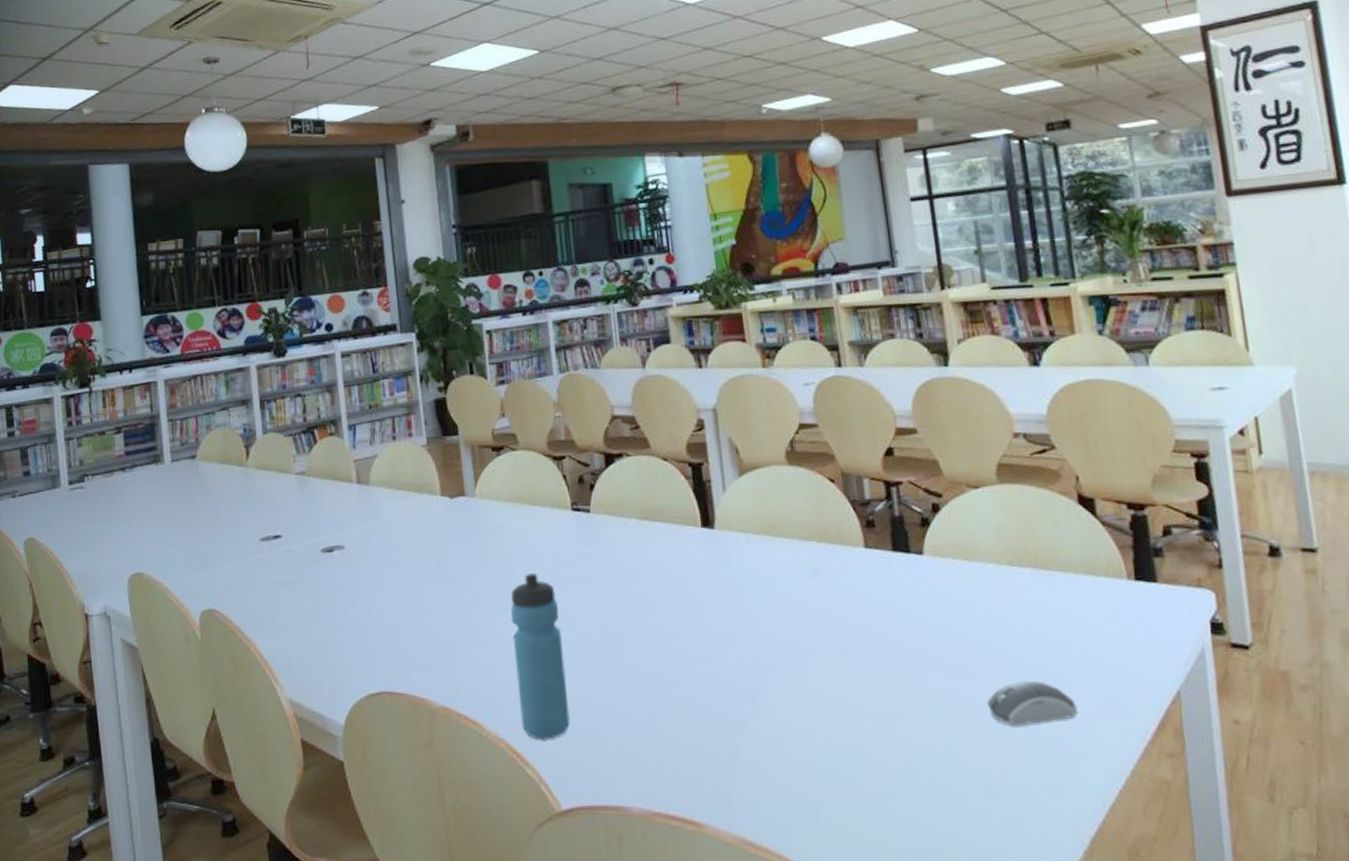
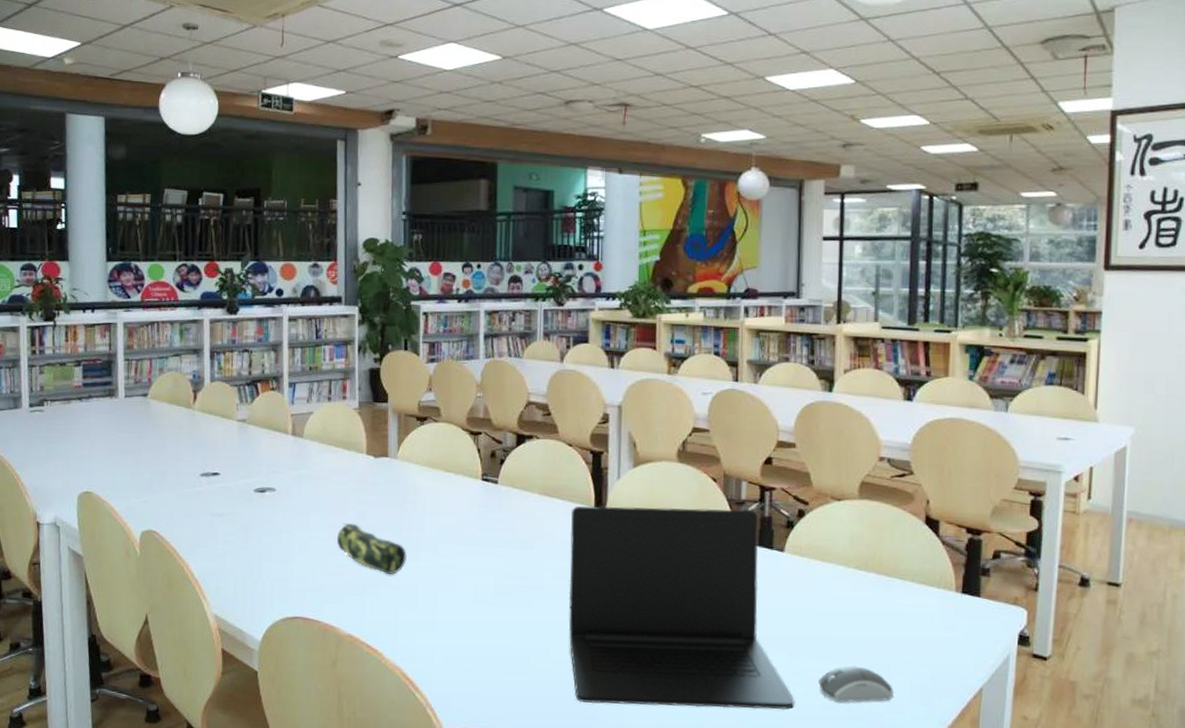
pencil case: none [417,576,498,631] -> present [336,523,407,574]
water bottle: present [510,573,570,740] -> none [415,530,460,672]
laptop: none [675,510,965,758] -> present [568,505,795,710]

